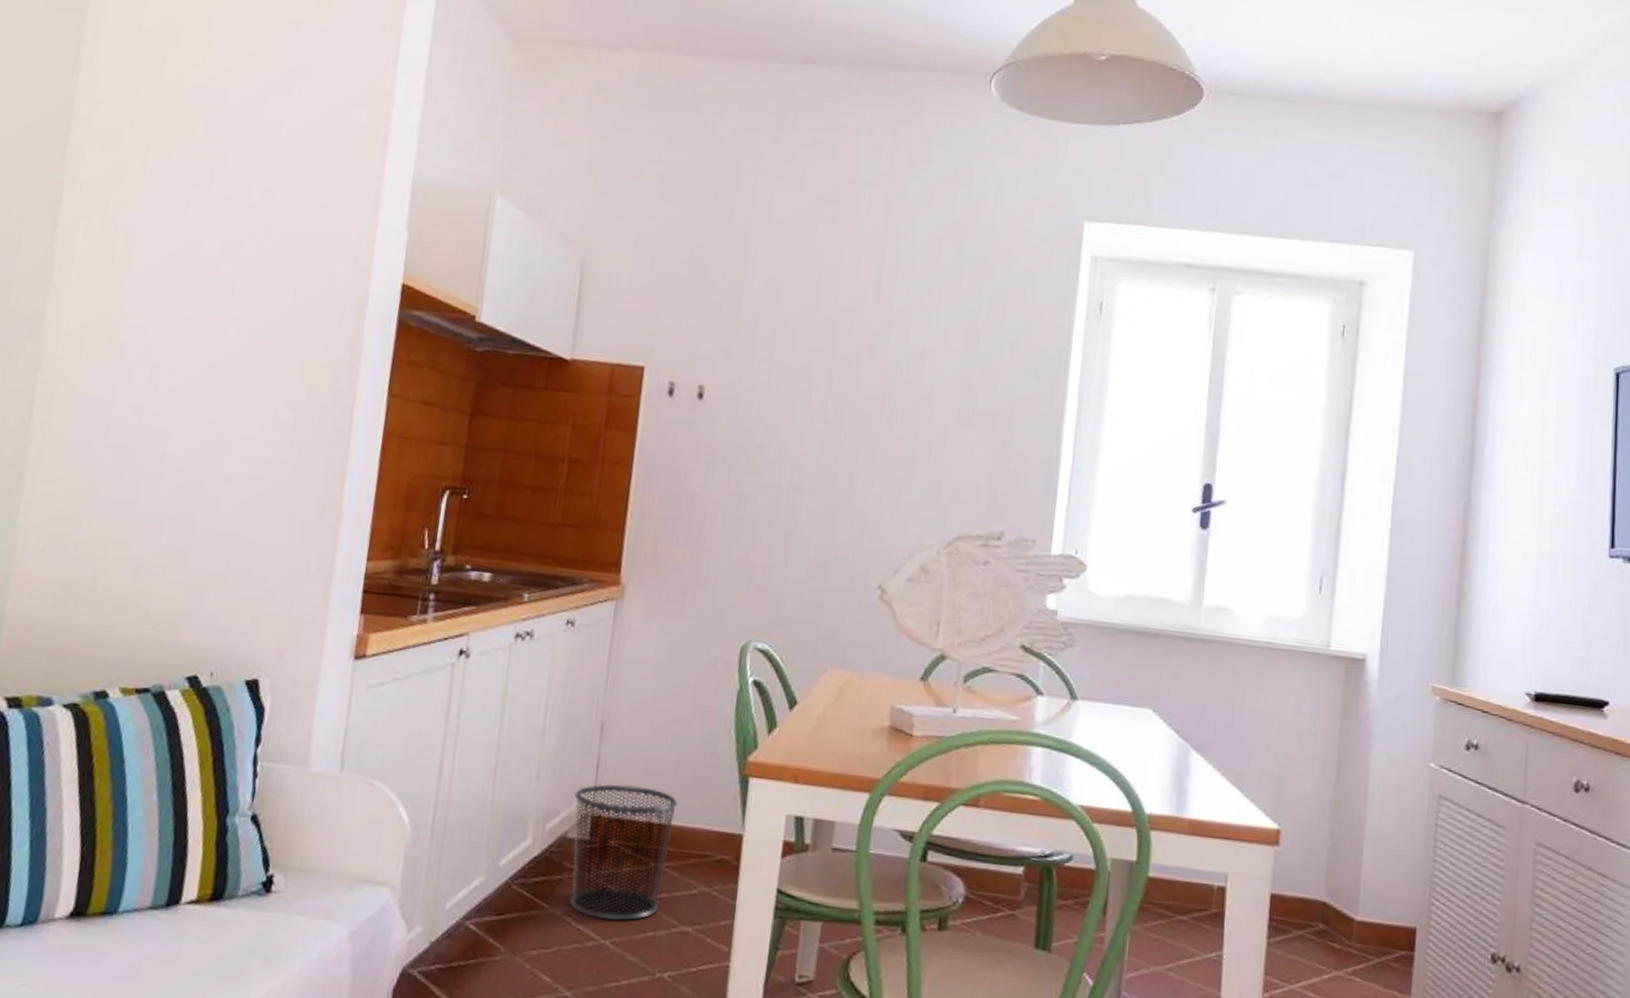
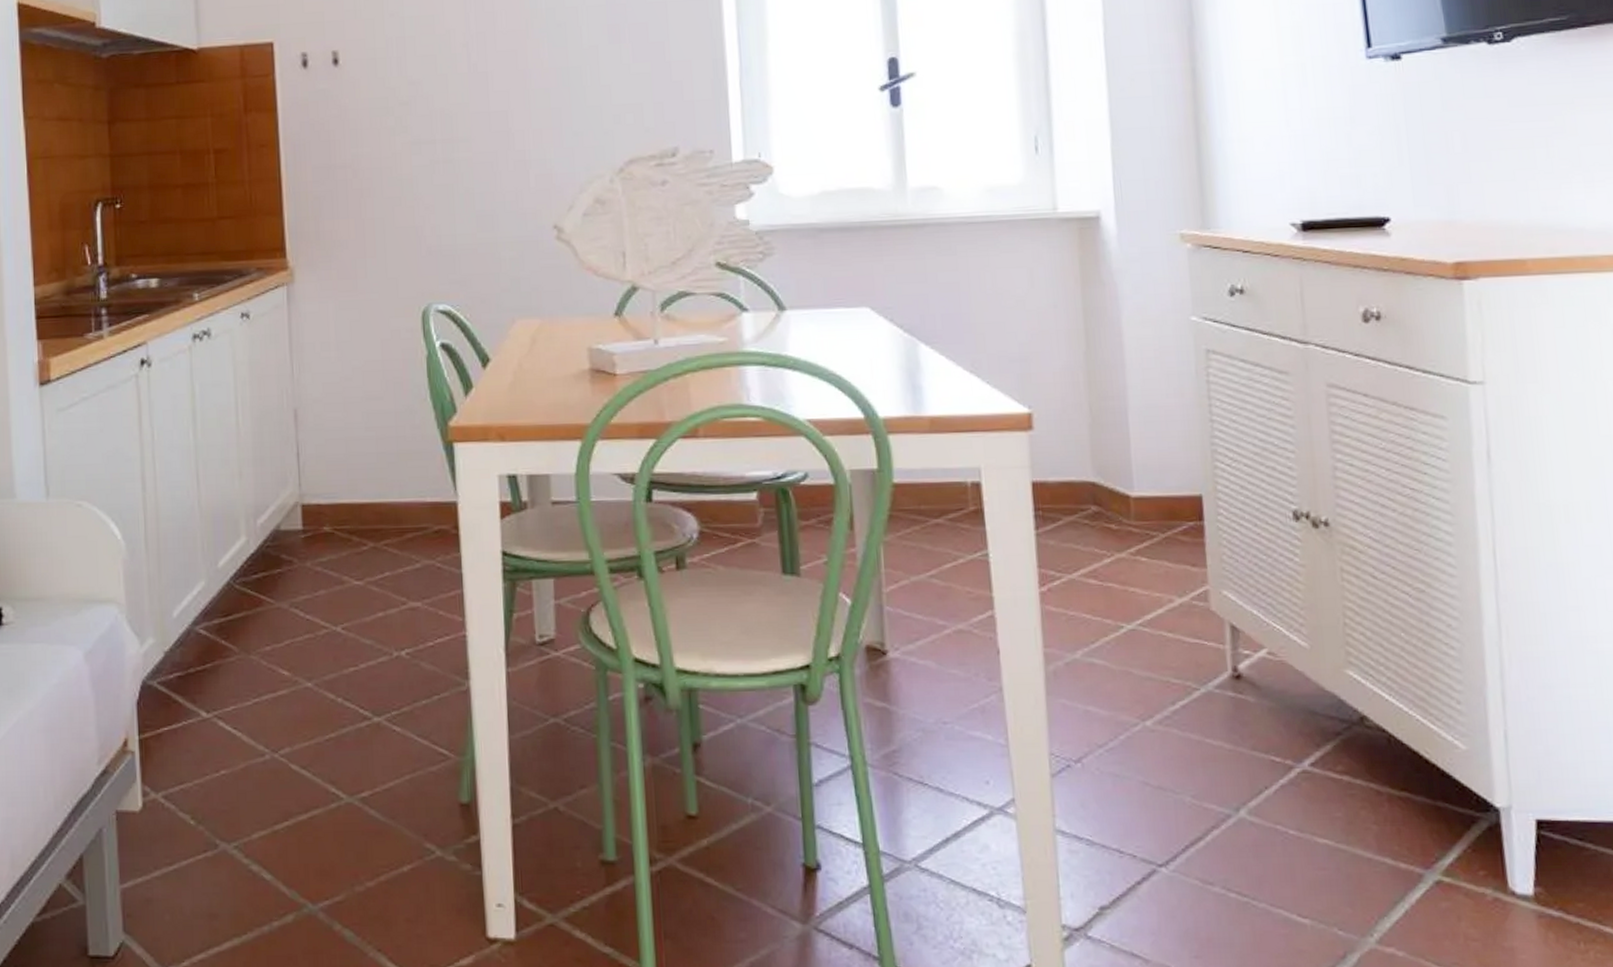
waste bin: present [569,783,678,921] -> none [279,469,385,607]

